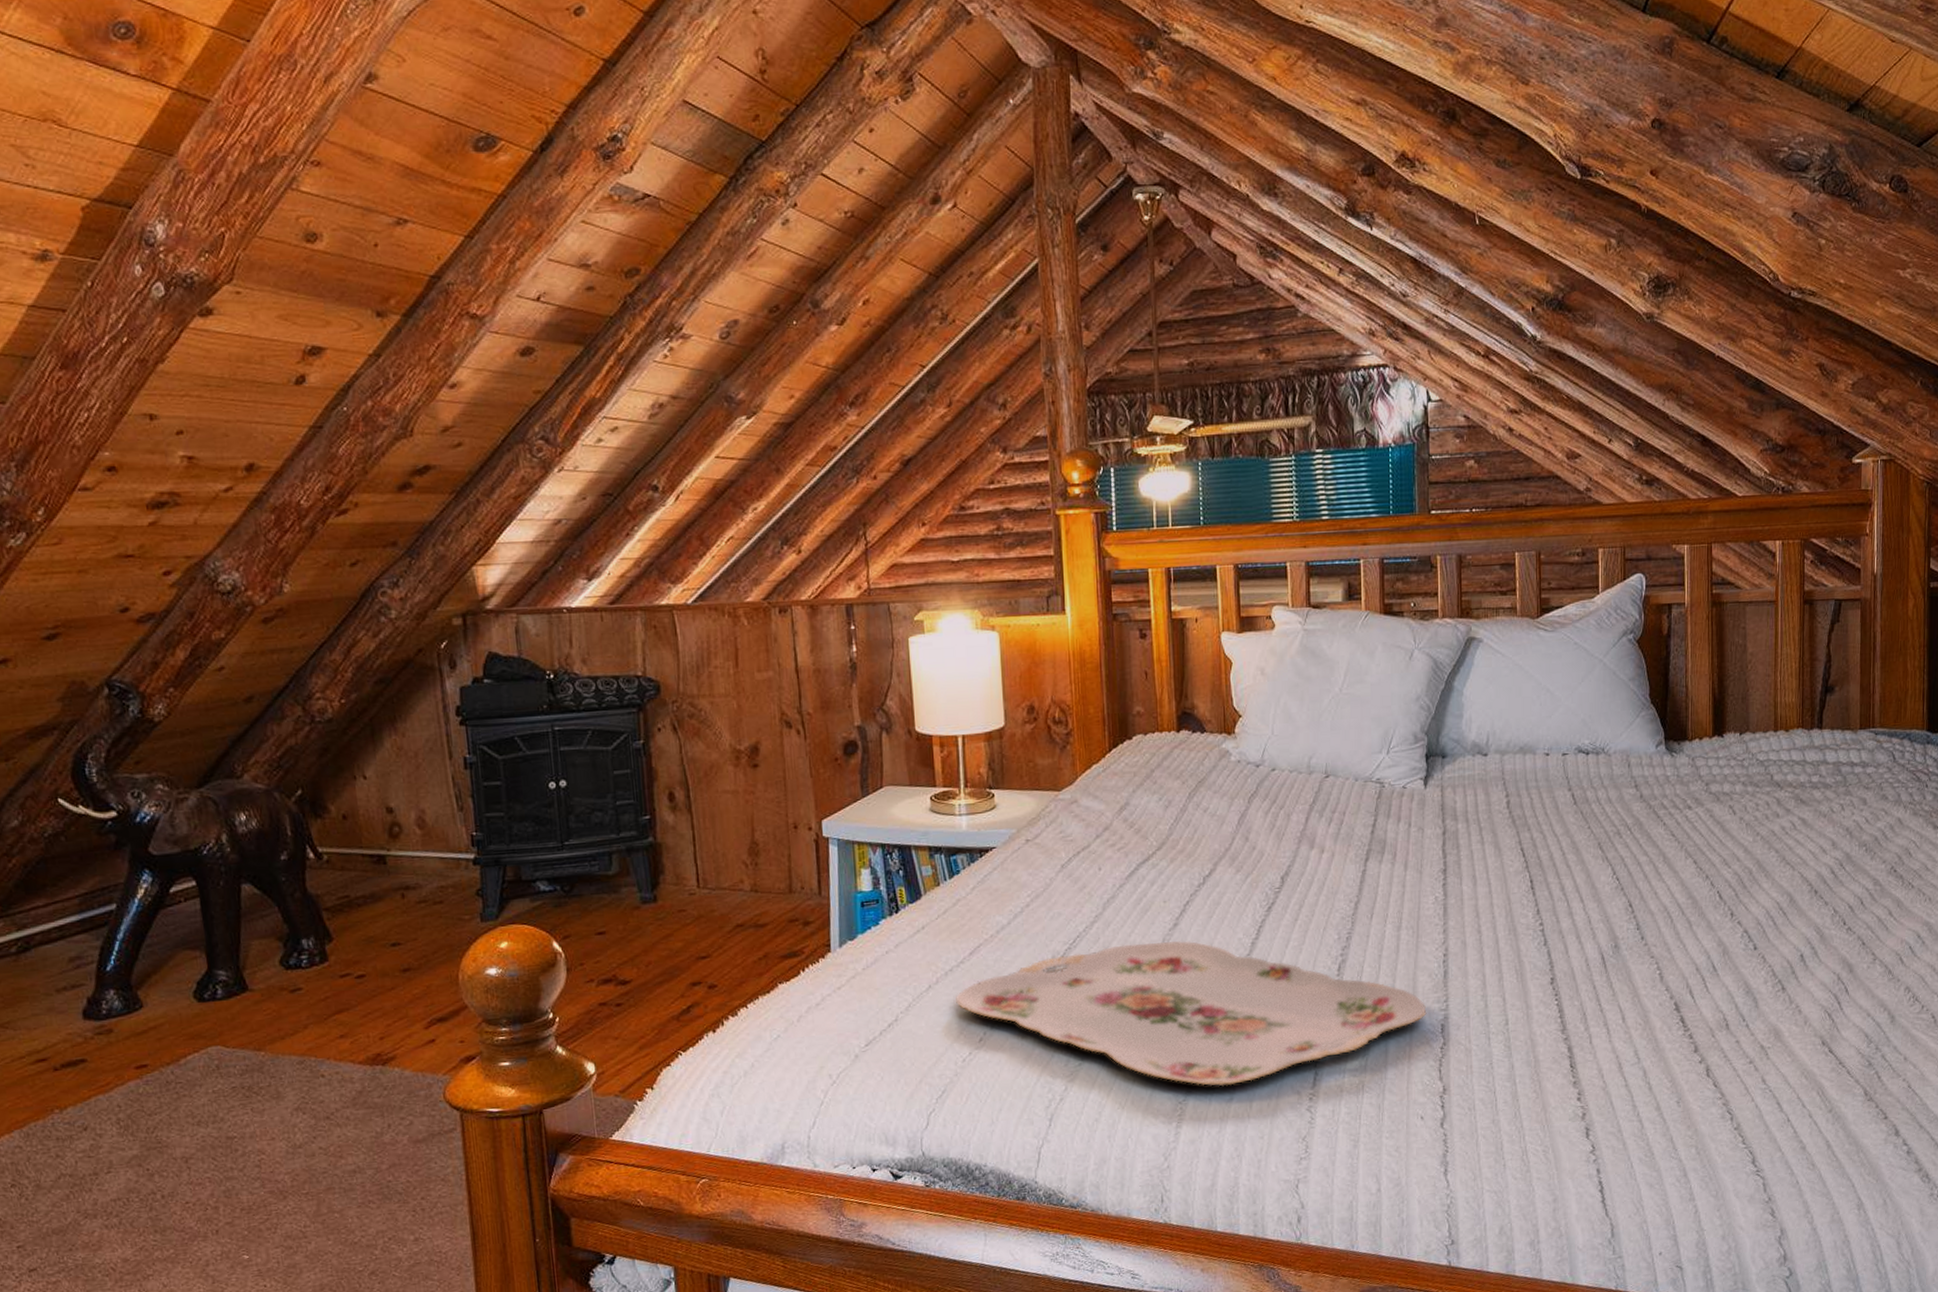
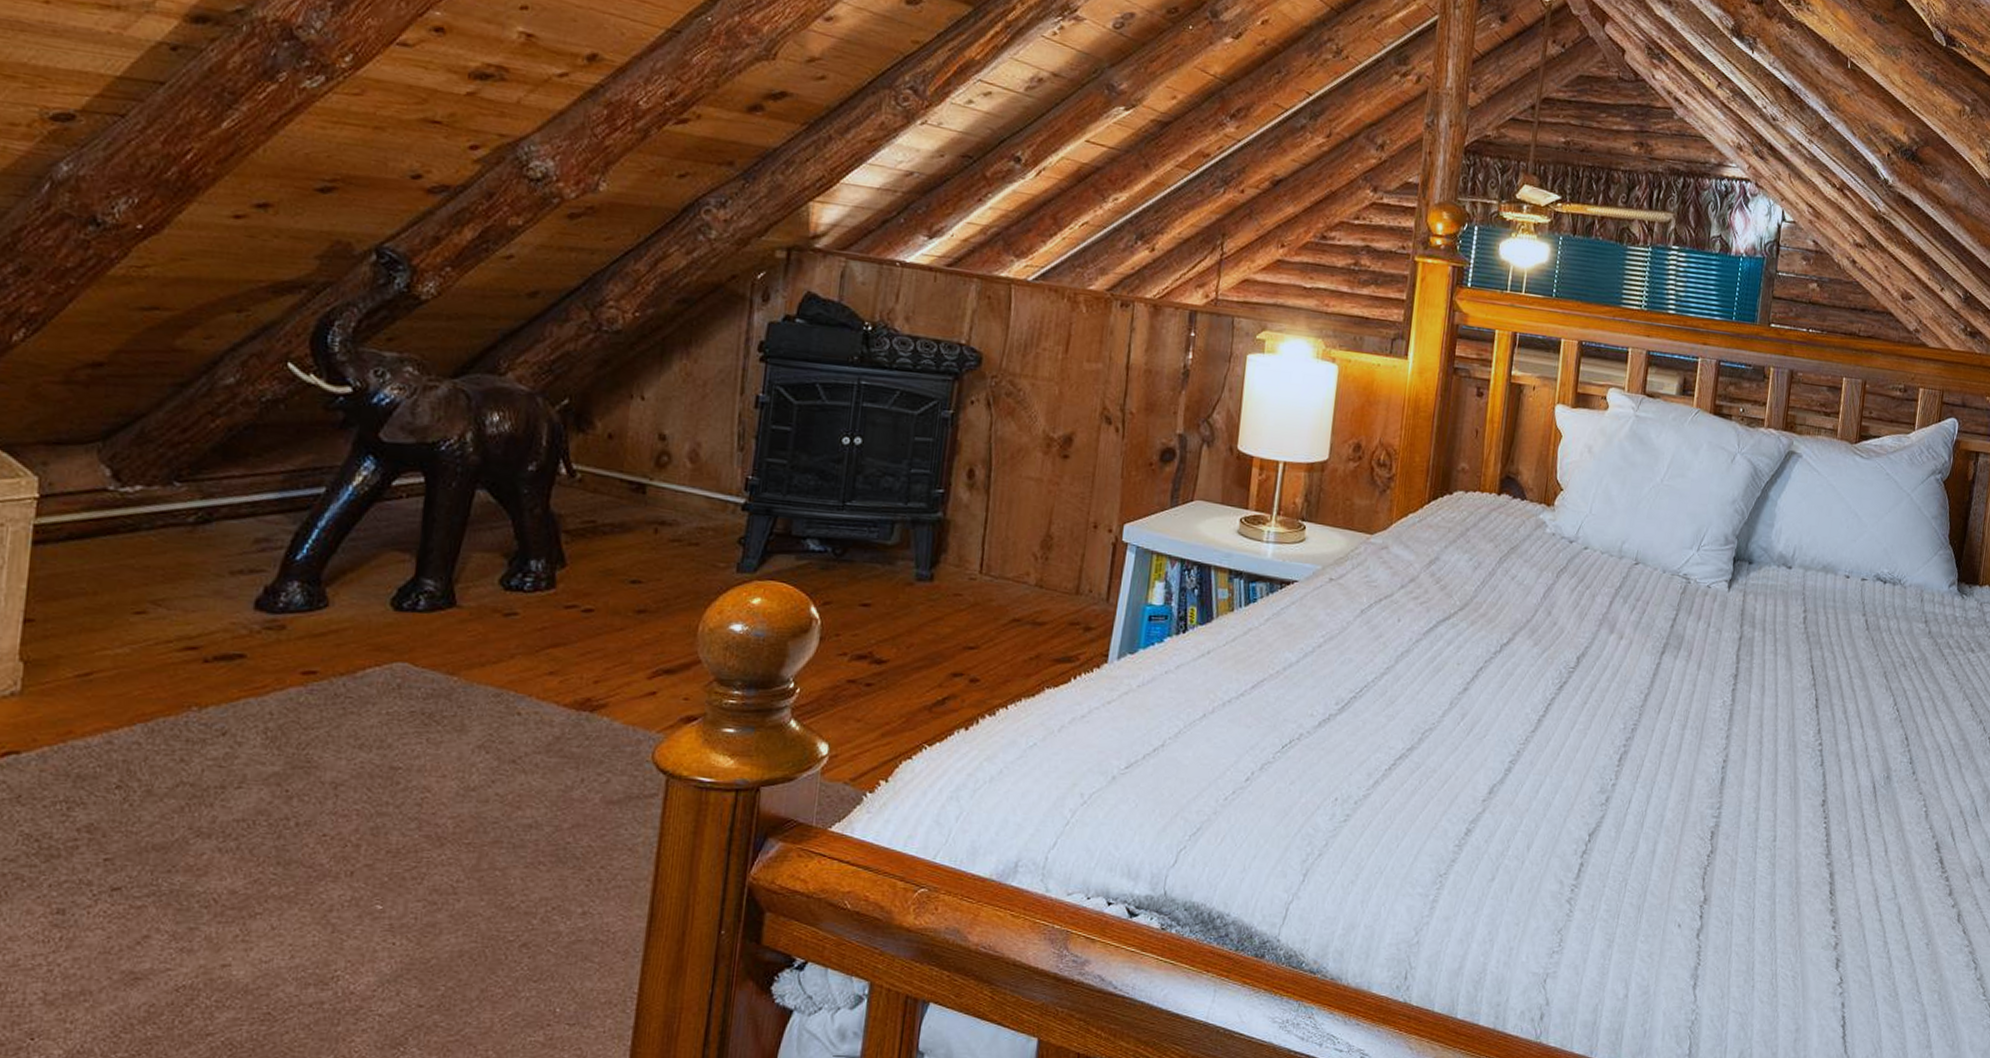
serving tray: present [956,940,1427,1087] -> none [1228,702,1699,865]

